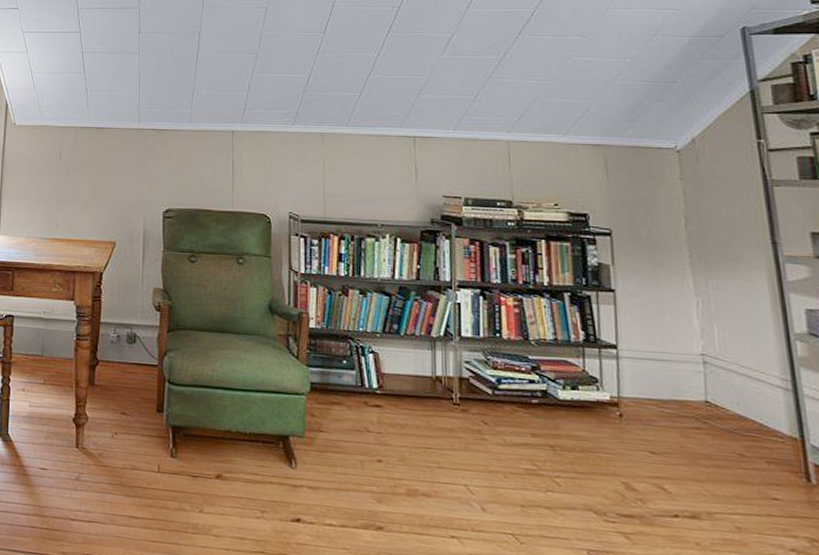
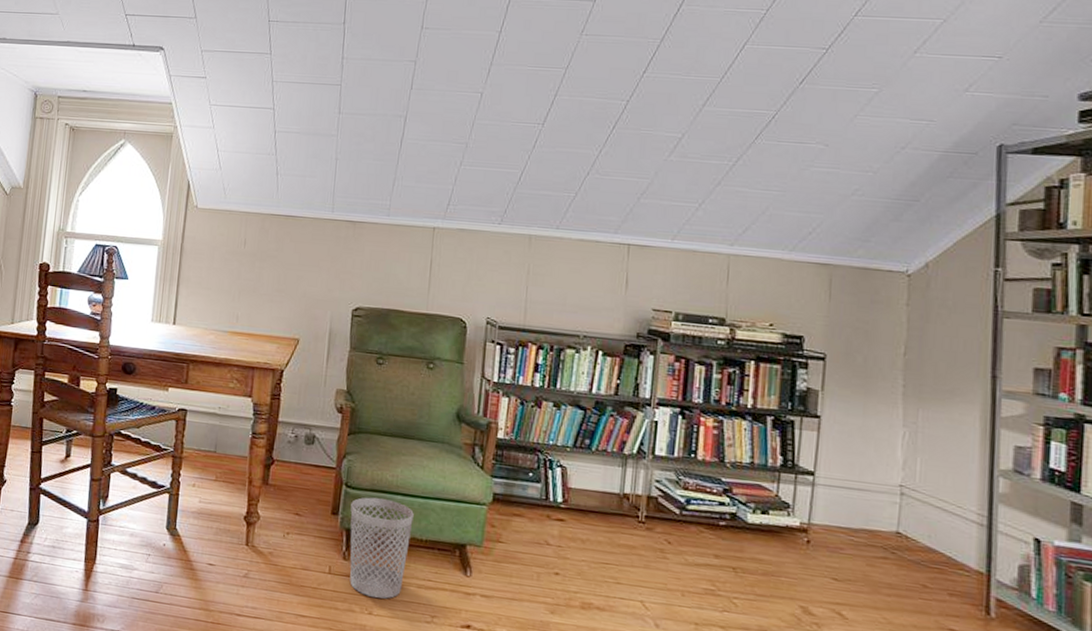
wastebasket: none [175,393,236,496] -> present [349,497,414,599]

